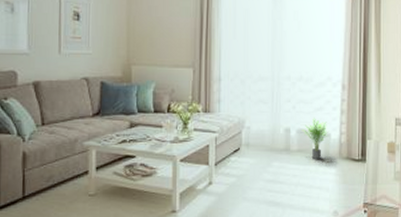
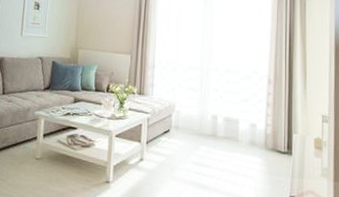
potted plant: present [301,118,327,160] -> none [228,108,253,149]

